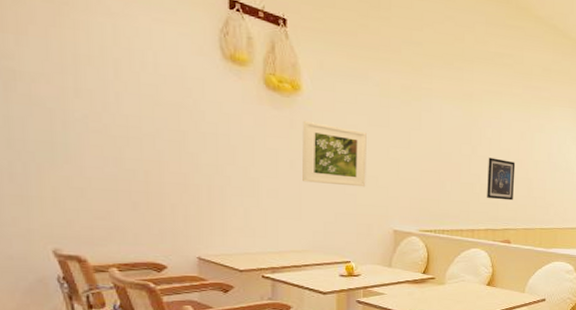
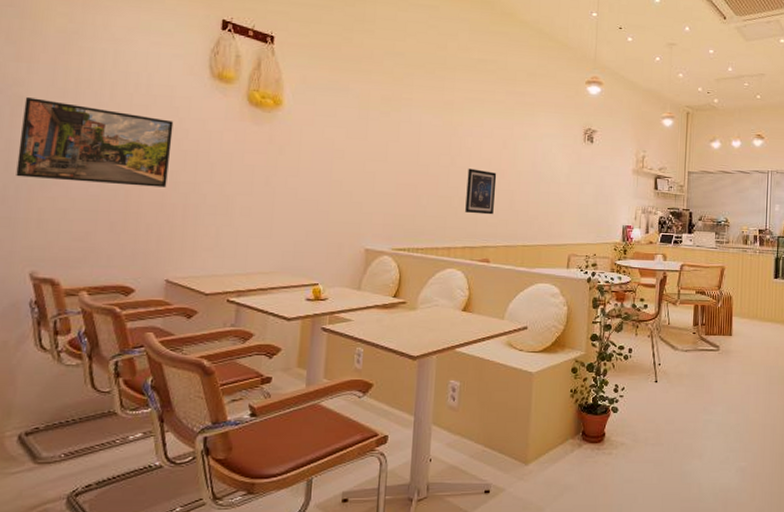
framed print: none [18,71,188,169] -> present [16,97,174,188]
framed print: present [302,120,367,187] -> none [276,135,344,203]

